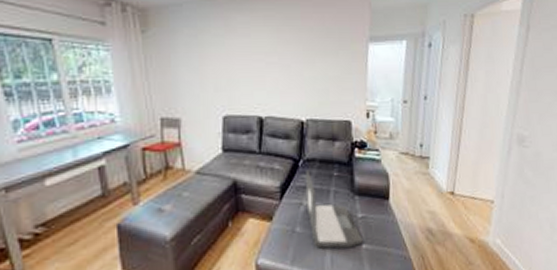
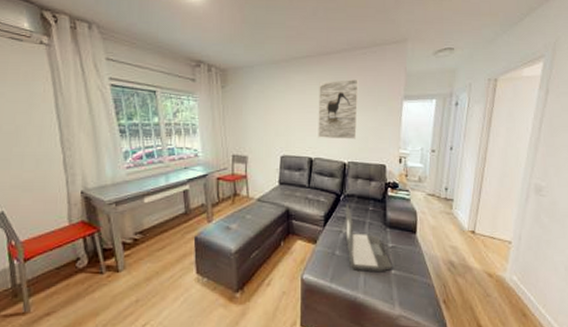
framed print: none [266,17,316,93] -> present [318,78,359,139]

